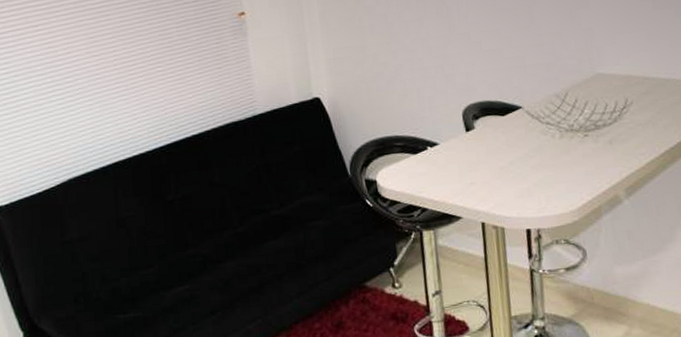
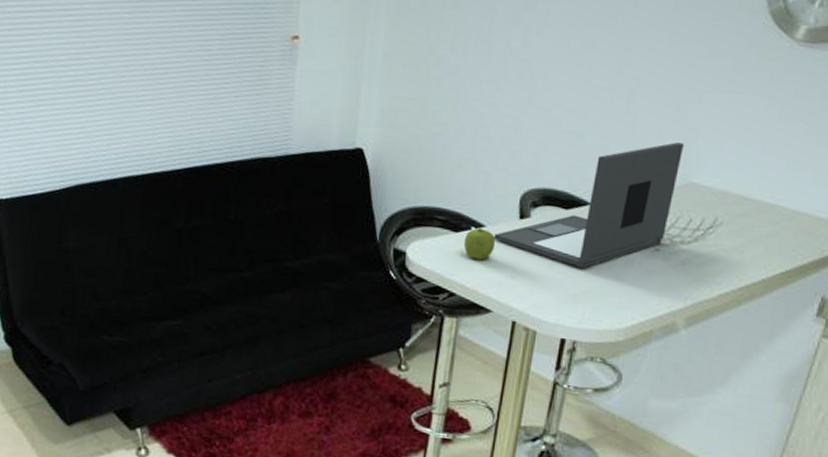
fruit: none [423,145,451,175] -> present [463,227,496,260]
laptop: none [448,42,589,164] -> present [493,142,685,268]

